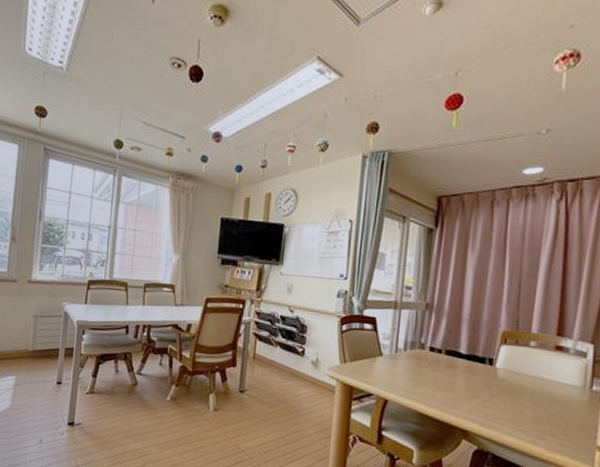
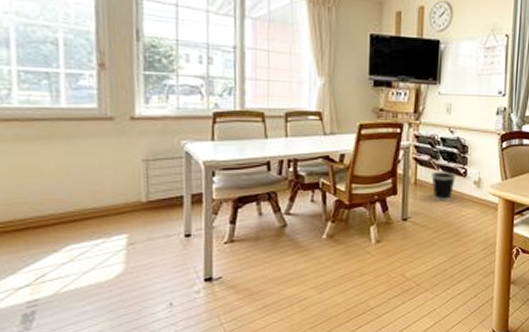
wastebasket: none [269,347,294,379] -> present [431,171,456,201]

